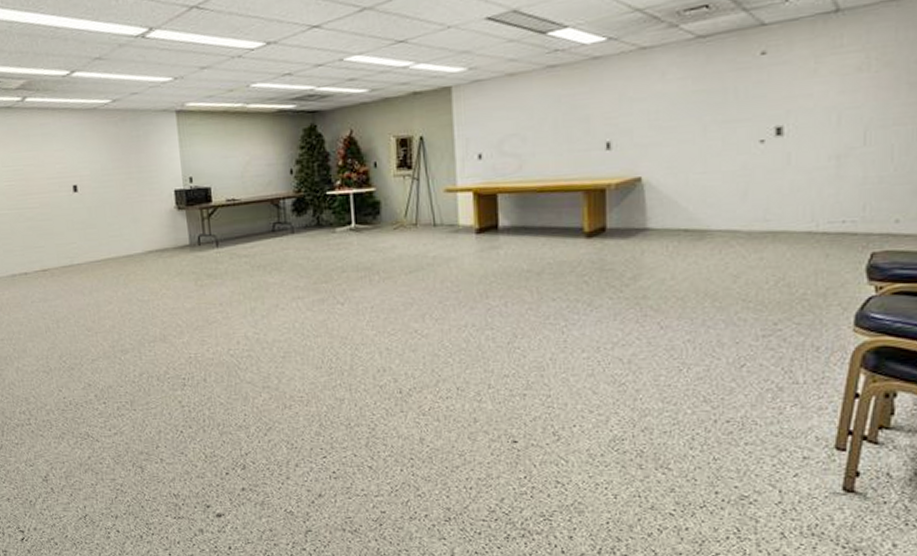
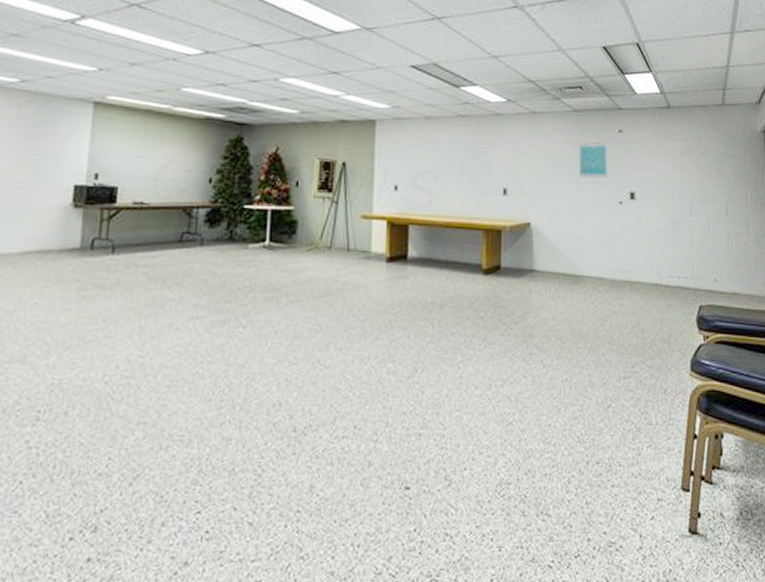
wall art: none [704,71,744,119] -> present [579,142,608,178]

